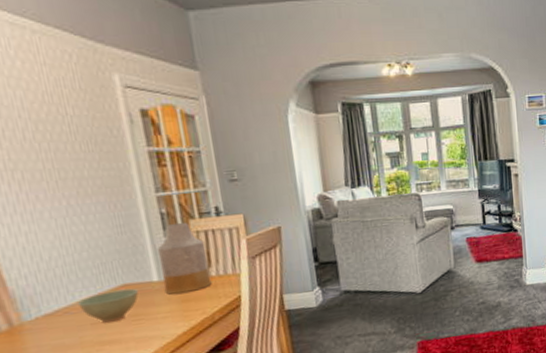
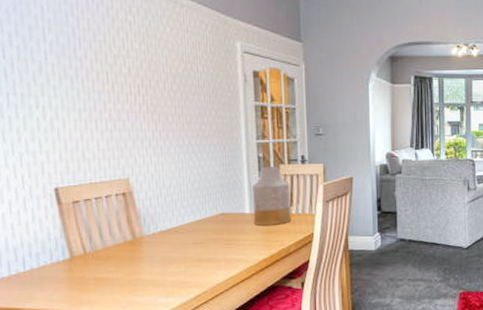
bowl: present [77,288,139,324] -> none [185,217,234,245]

